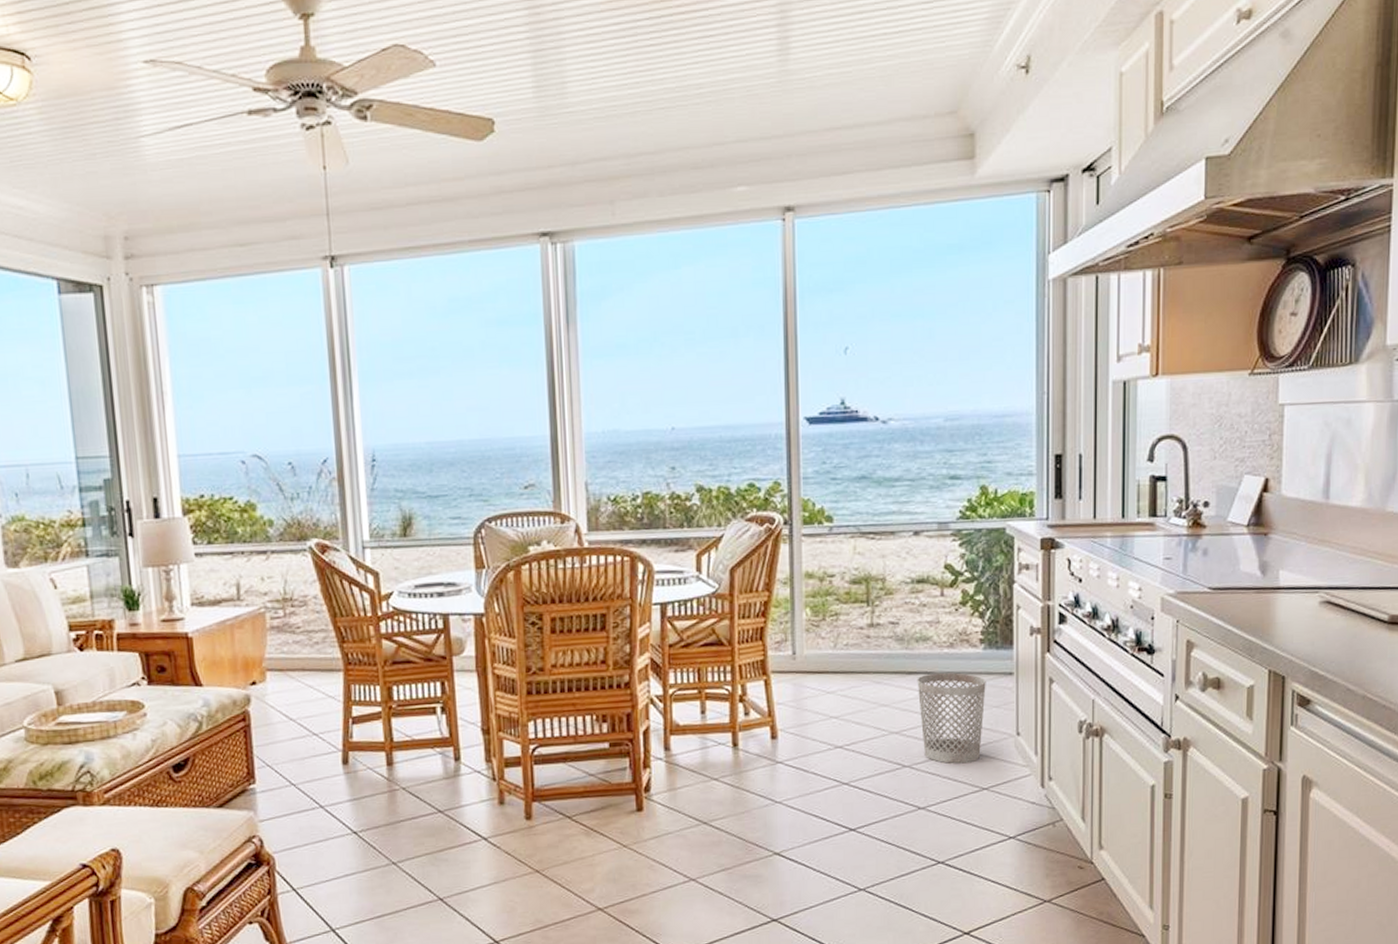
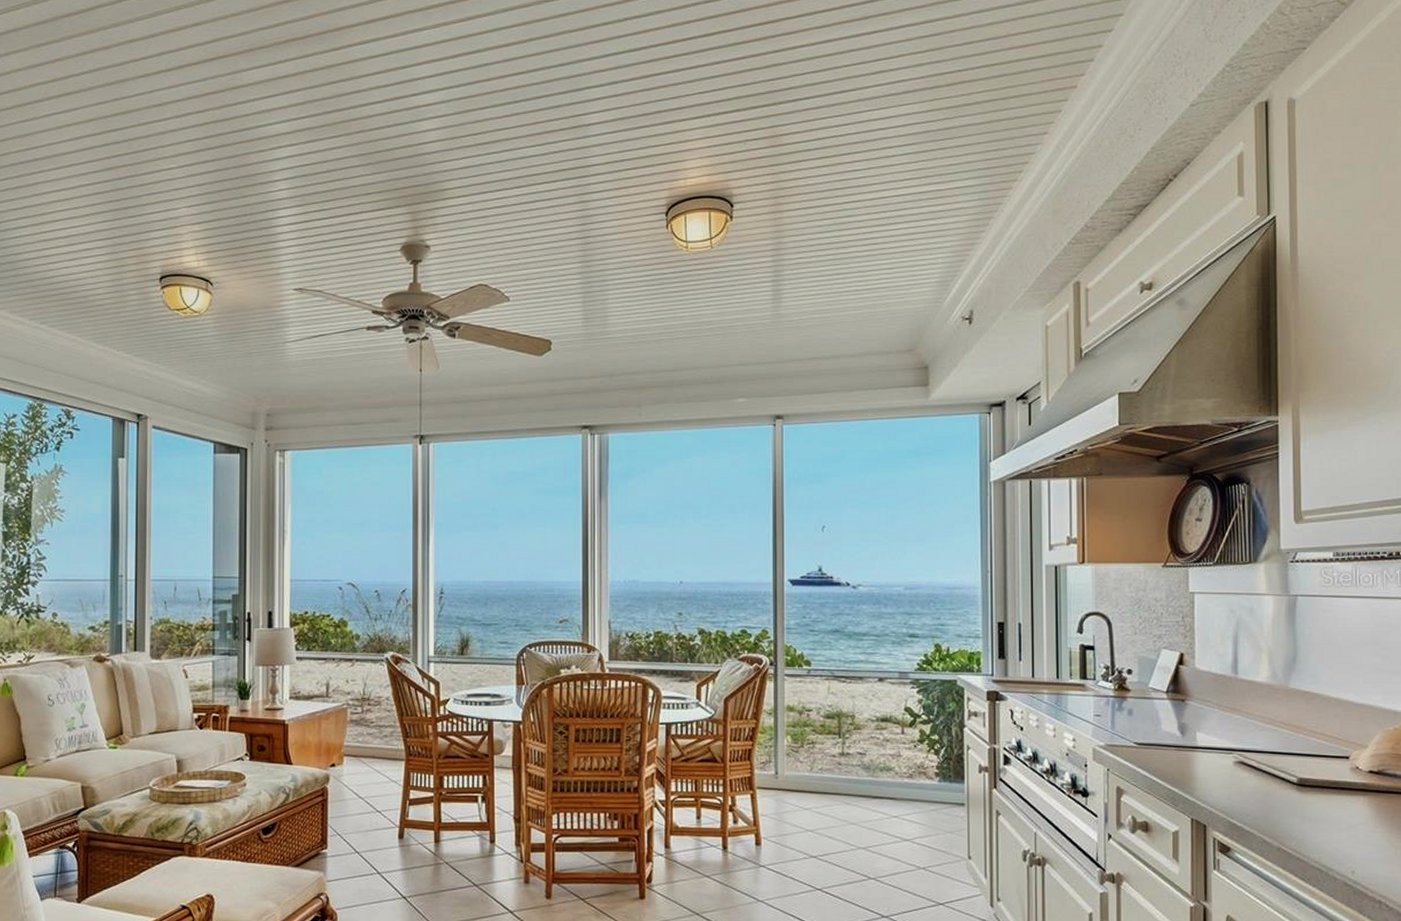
wastebasket: present [917,672,986,764] -> none [881,799,941,880]

